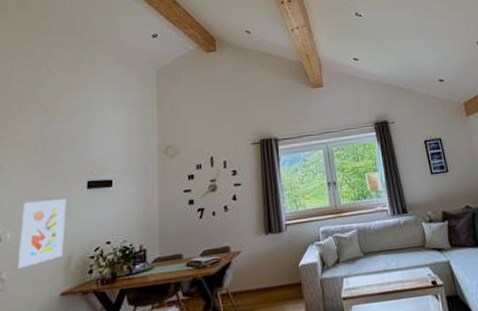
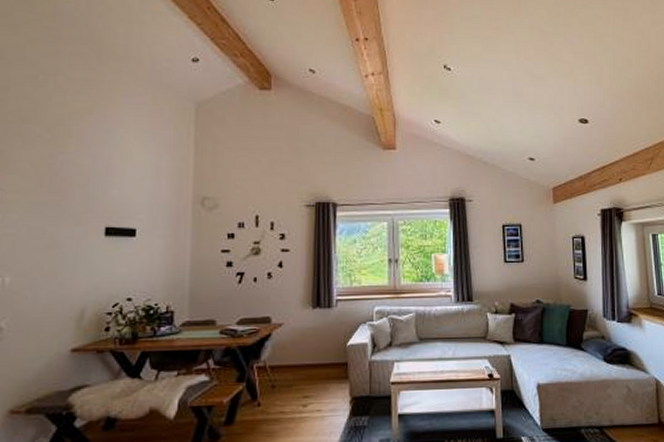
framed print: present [18,199,66,269] -> none [20,244,79,319]

